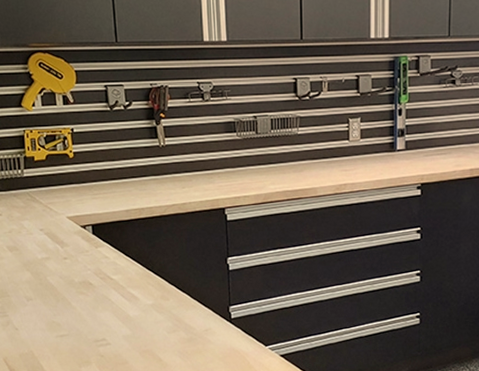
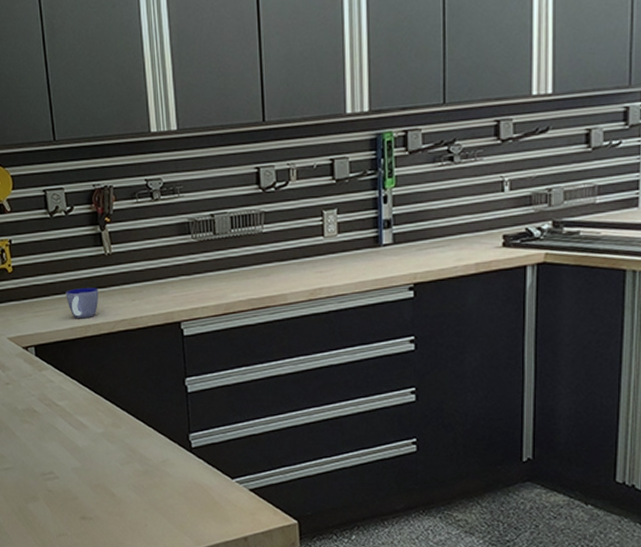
cup: none [122,175,153,202] -> present [65,288,99,319]

